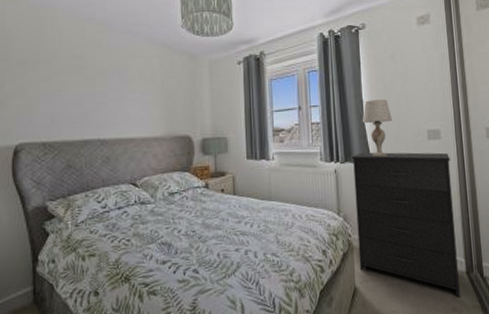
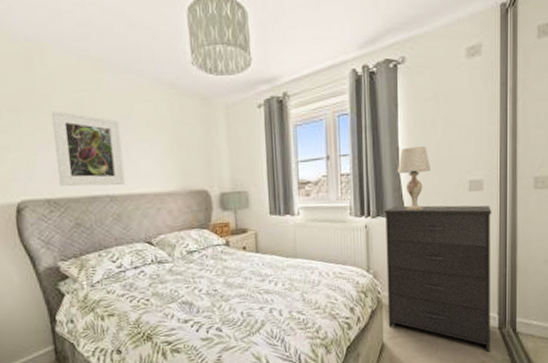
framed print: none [55,64,116,131] -> present [50,110,125,187]

